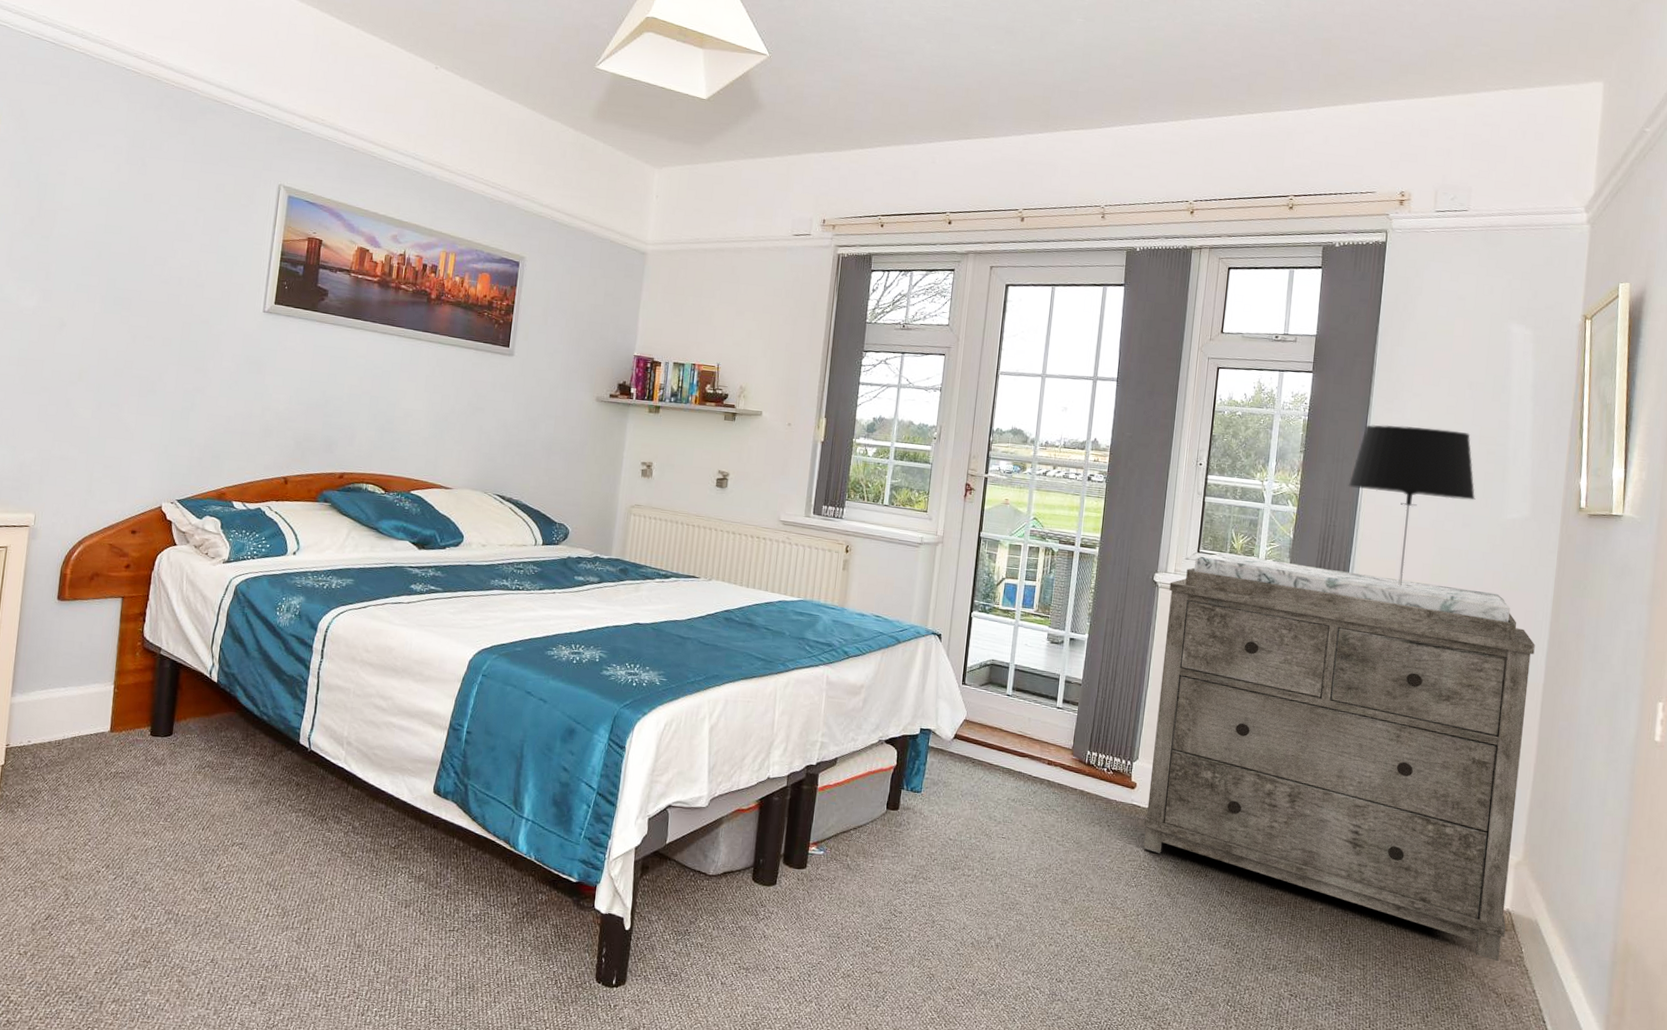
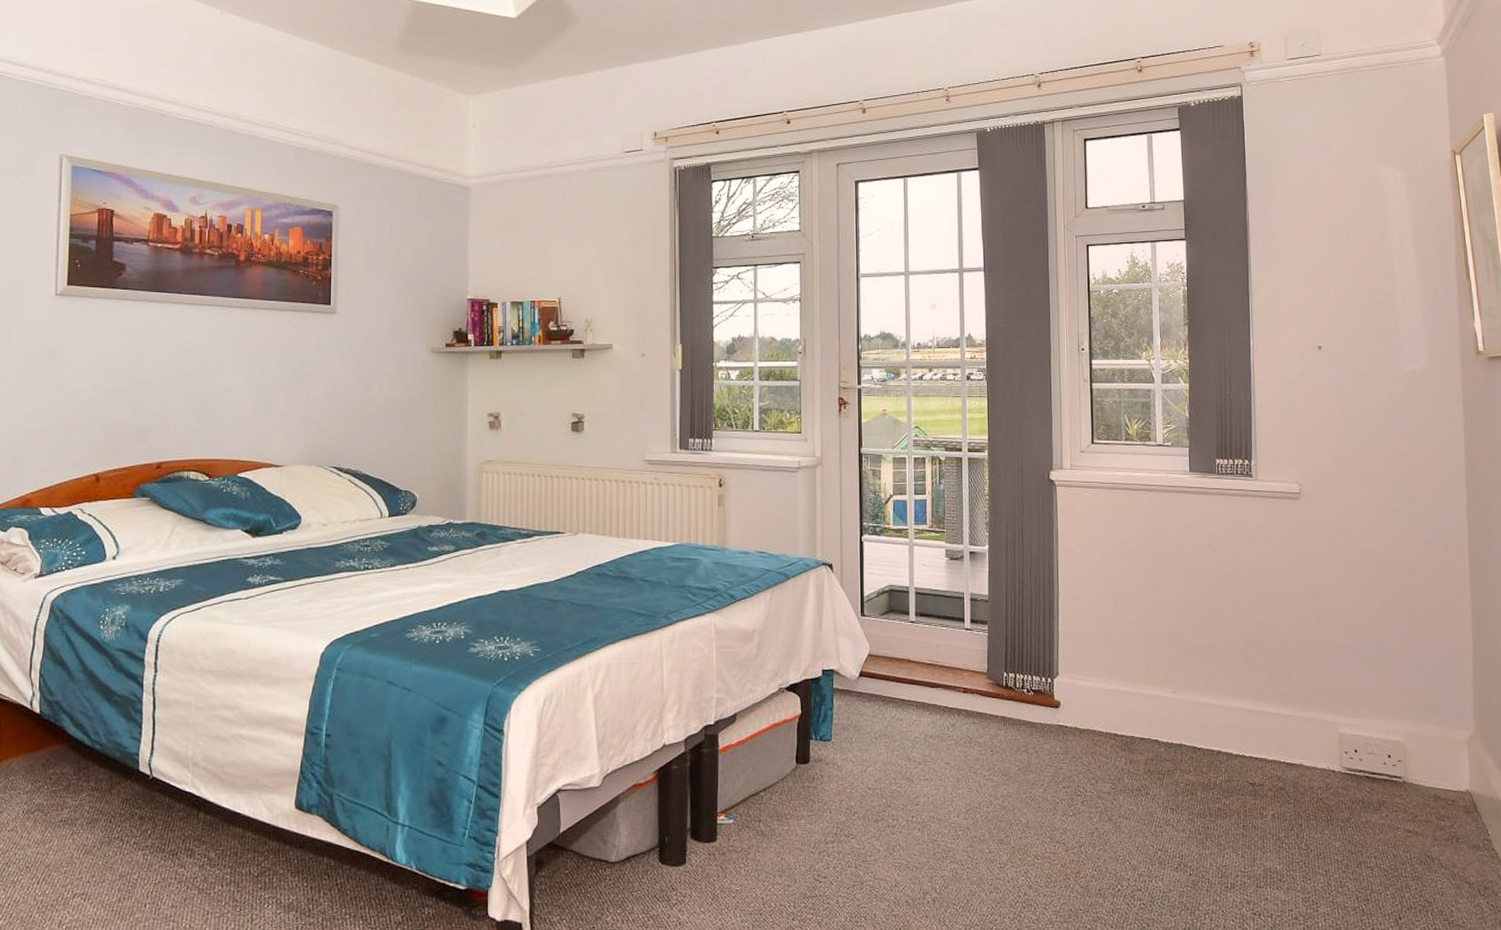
dresser: present [1143,552,1535,961] -> none [1067,441,1469,847]
table lamp: present [1348,424,1476,586] -> none [1238,285,1371,455]

